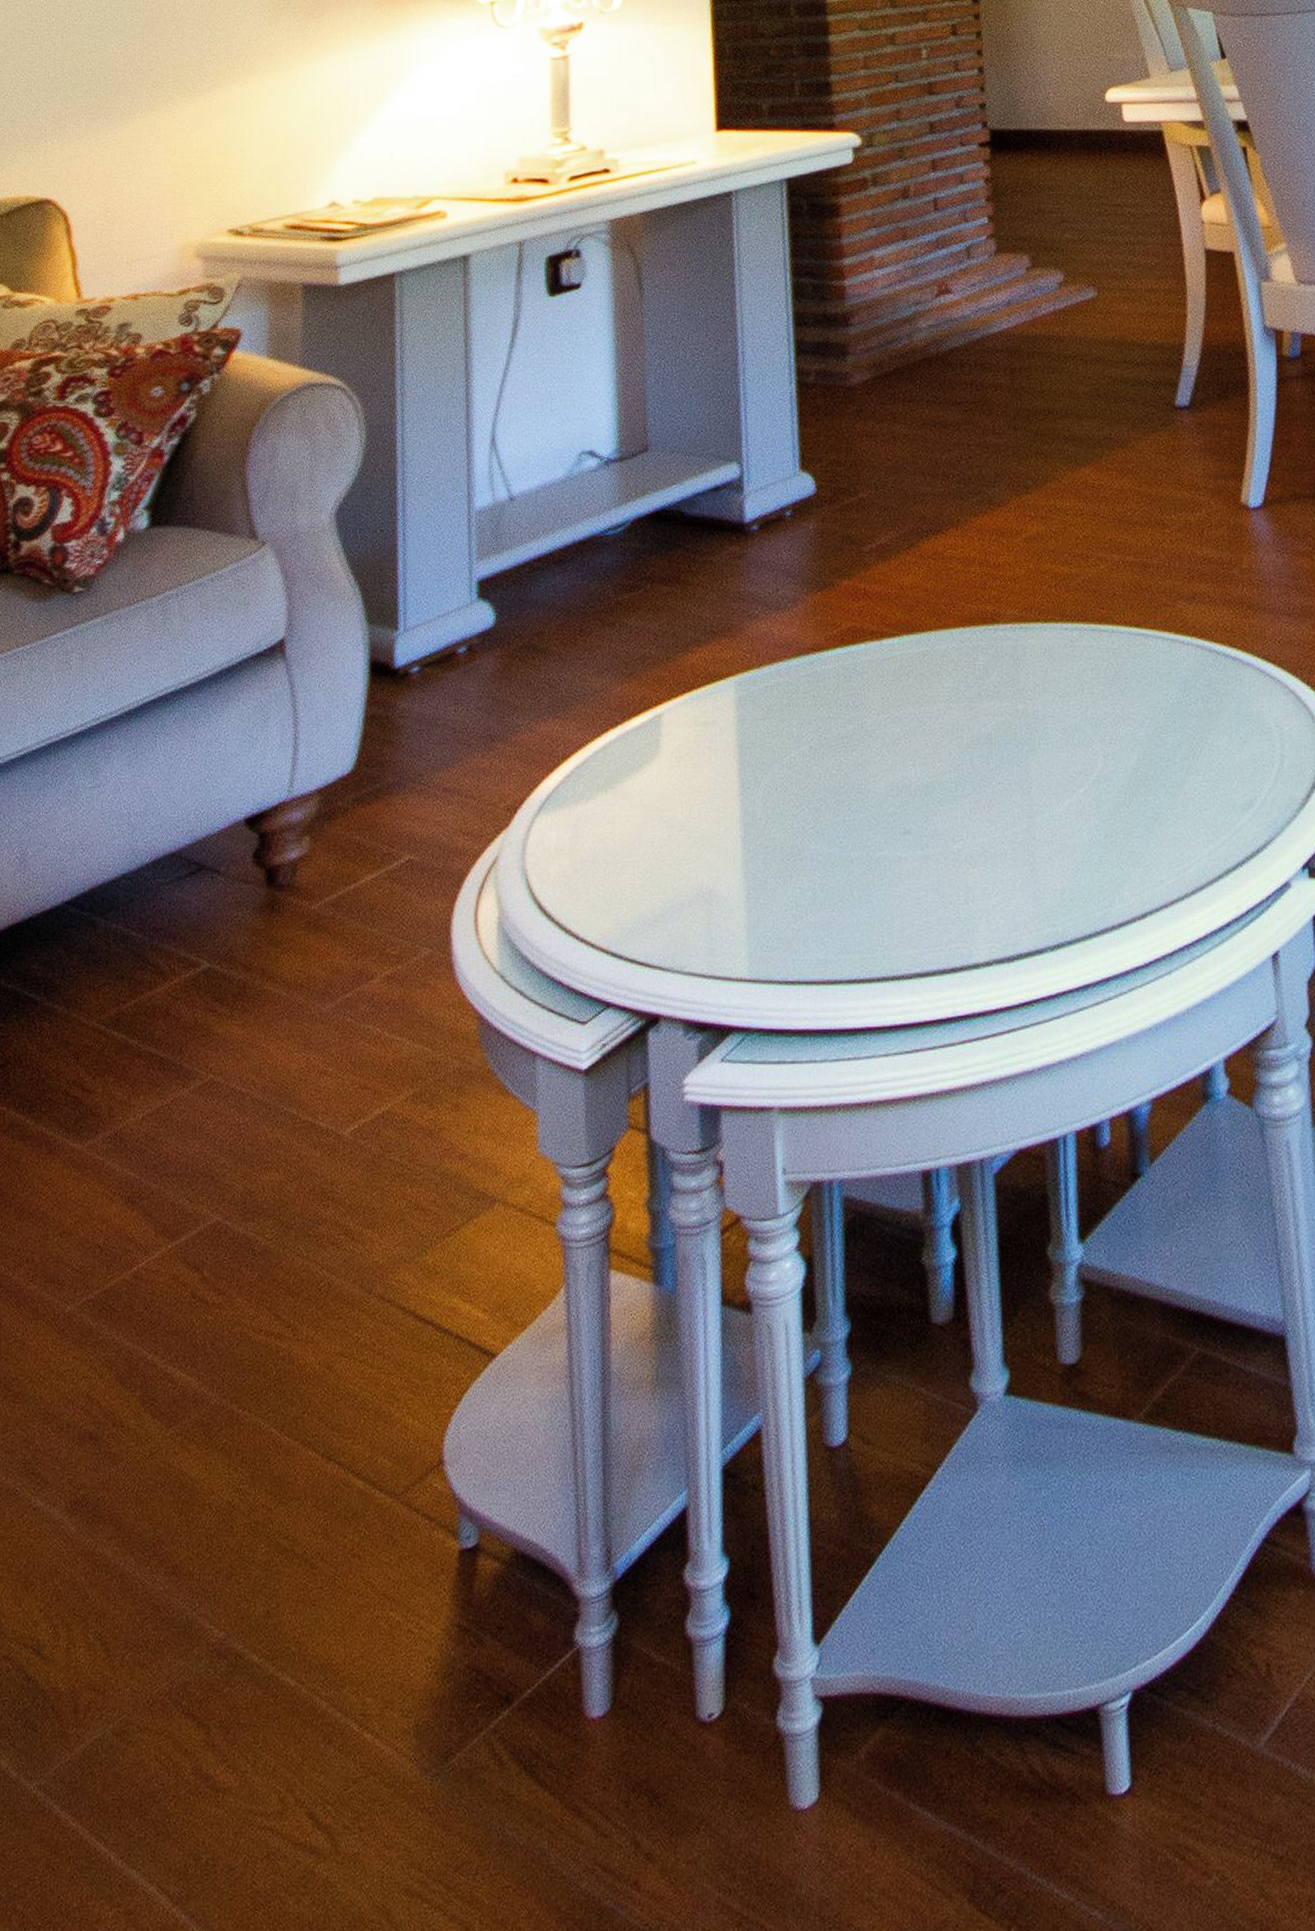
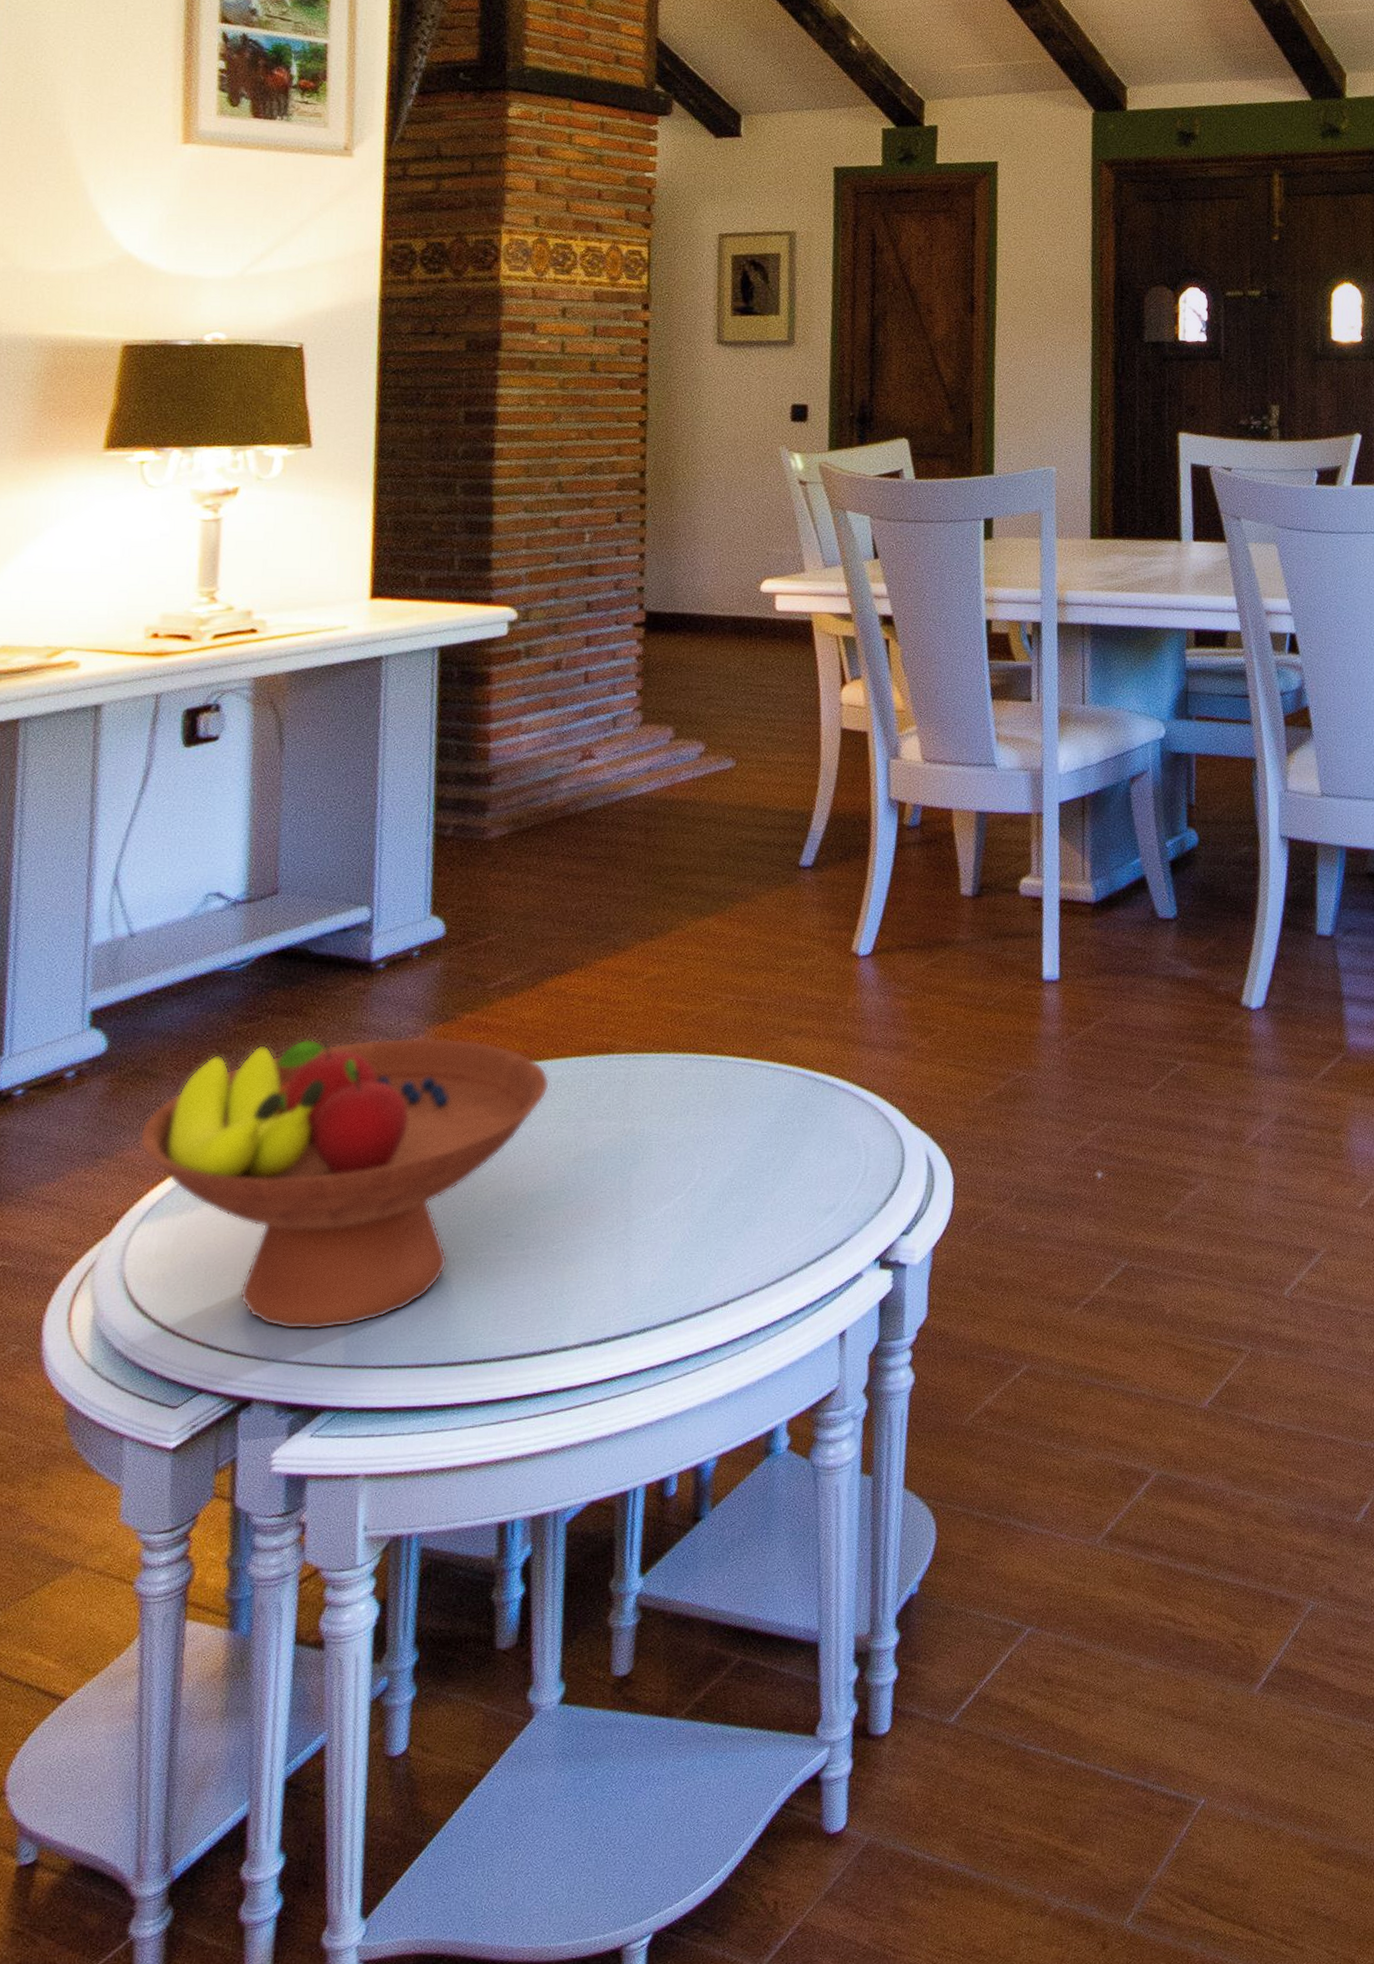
fruit bowl: none [532,607,935,938] -> present [139,1038,549,1330]

